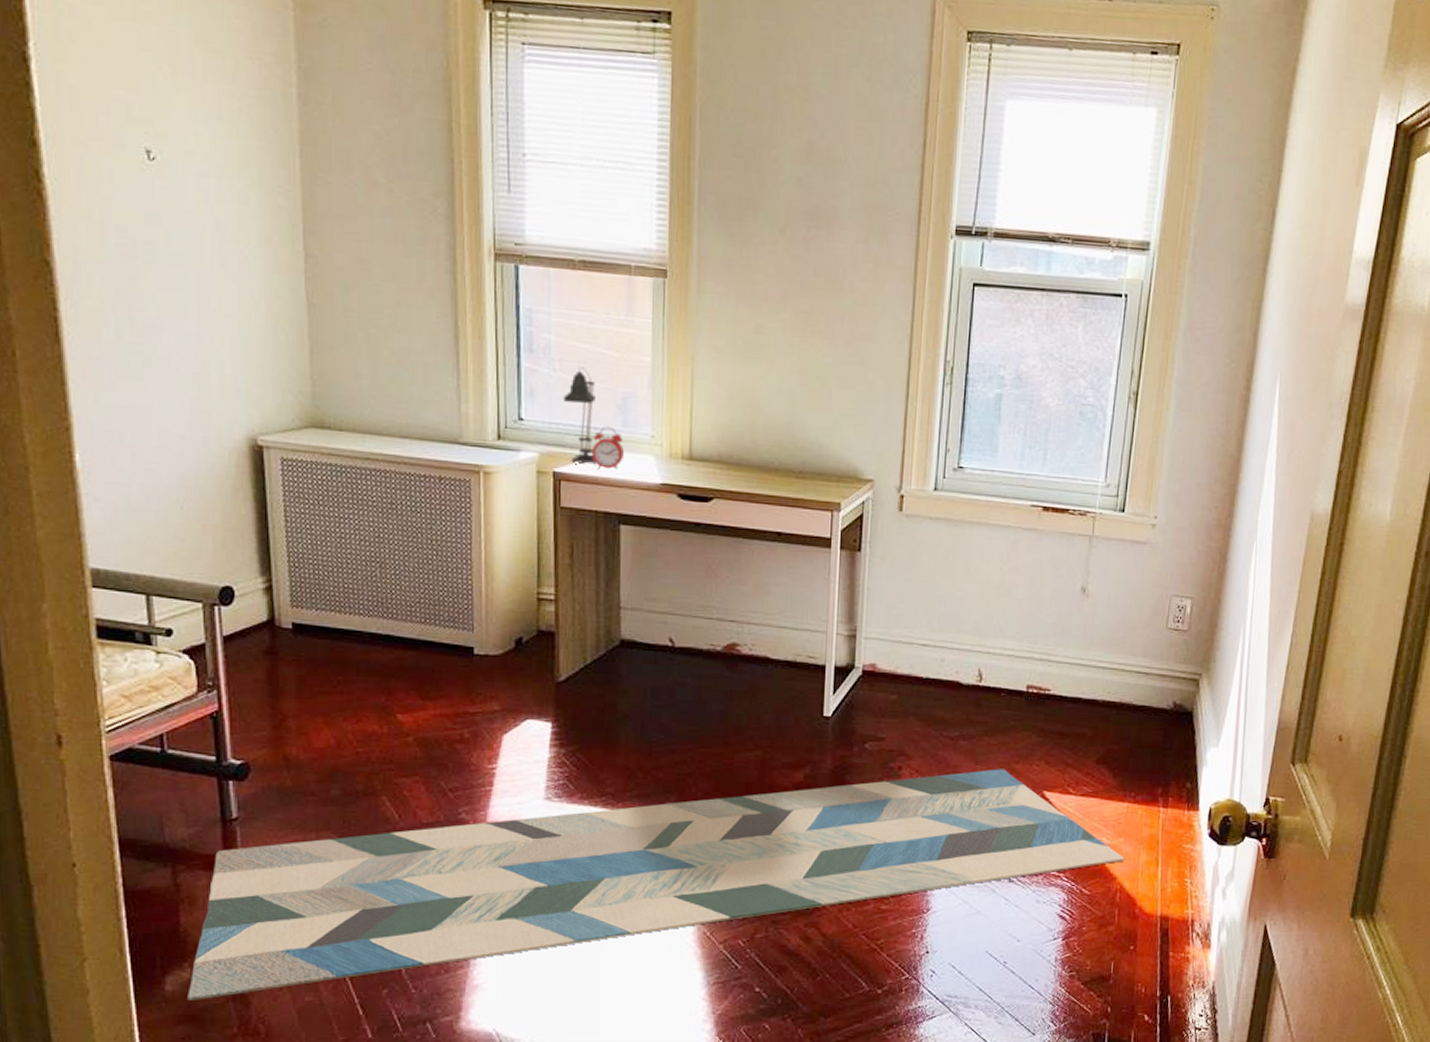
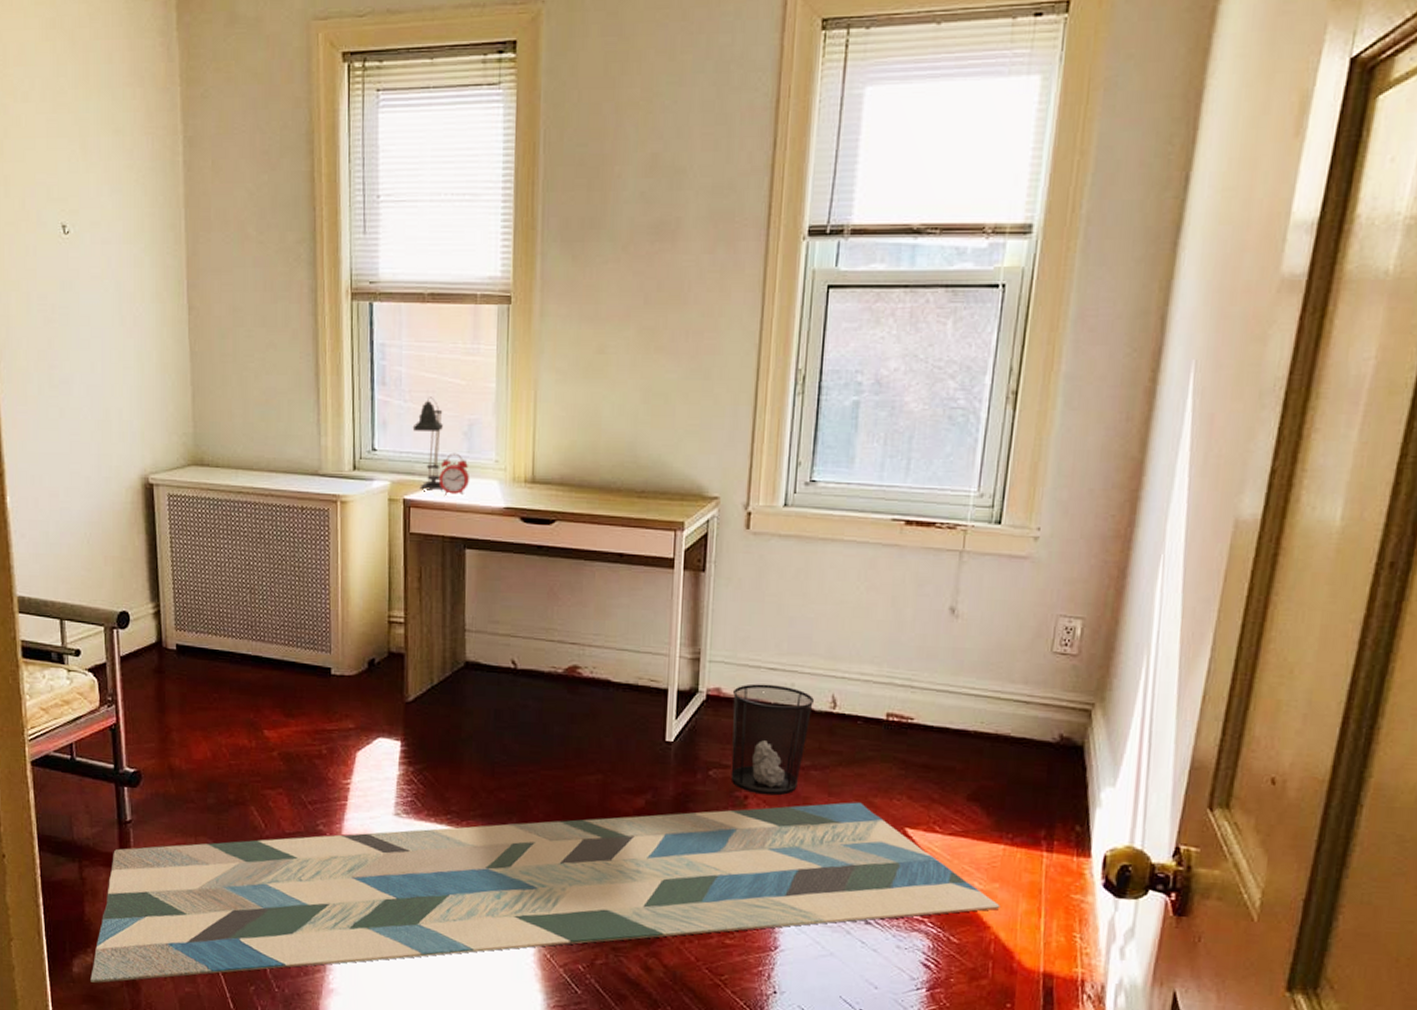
waste bin: none [885,659,963,765] -> present [730,683,815,796]

